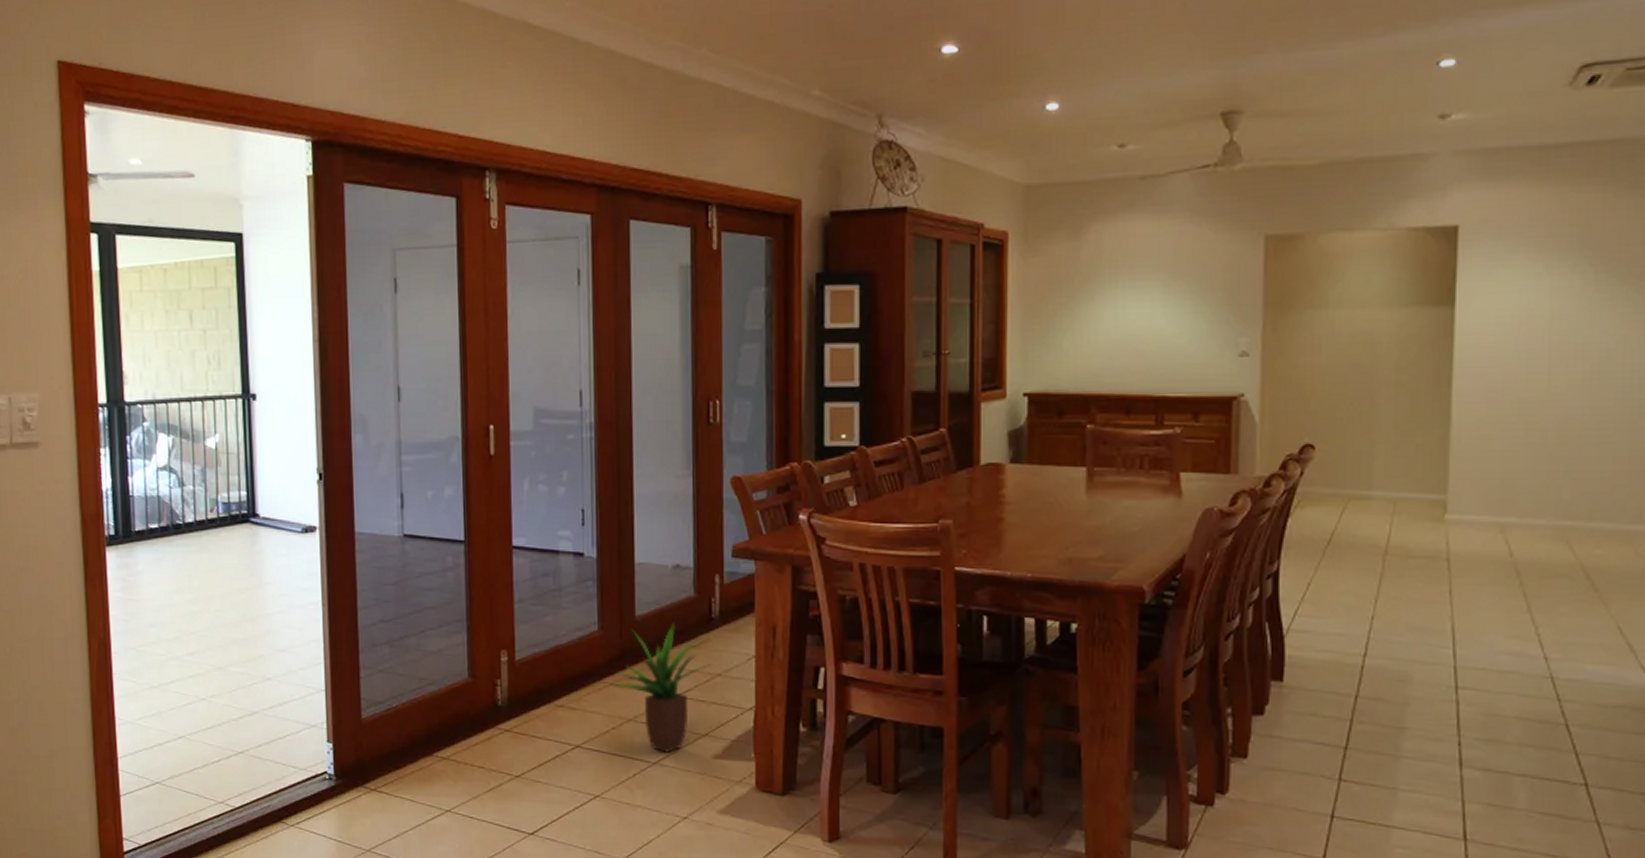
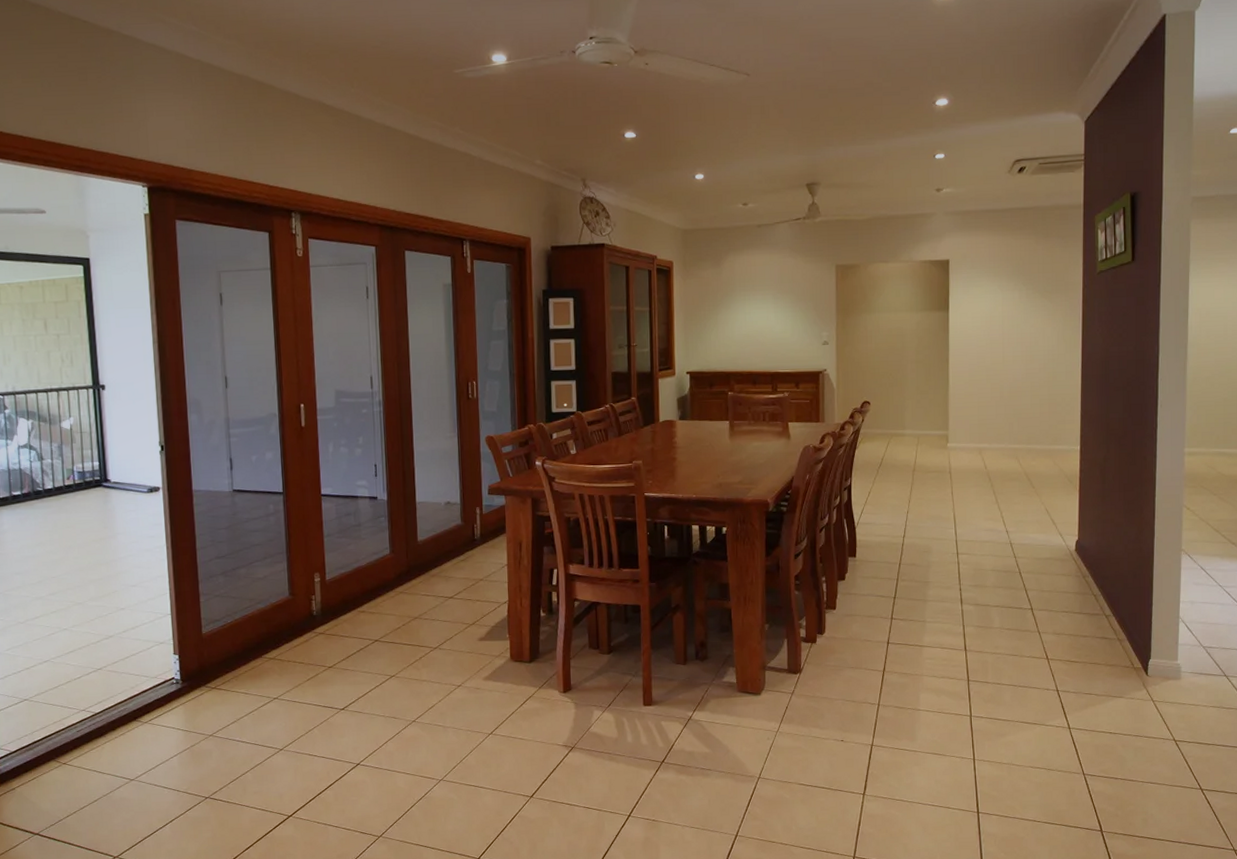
potted plant: present [611,622,710,753] -> none [401,544,475,640]

